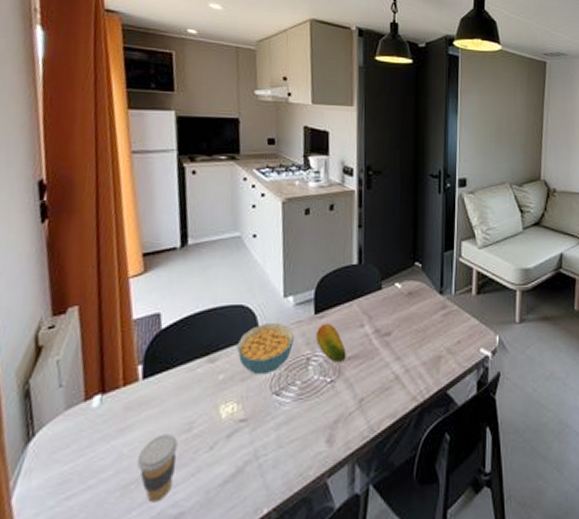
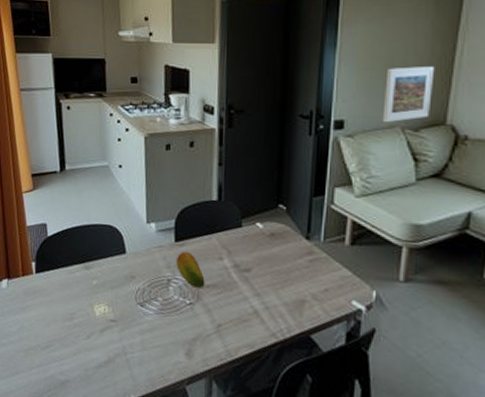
coffee cup: present [137,434,178,503] -> none [34,318,63,368]
cereal bowl: present [236,323,294,375] -> none [107,243,156,287]
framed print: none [495,130,530,180] -> present [382,65,435,123]

